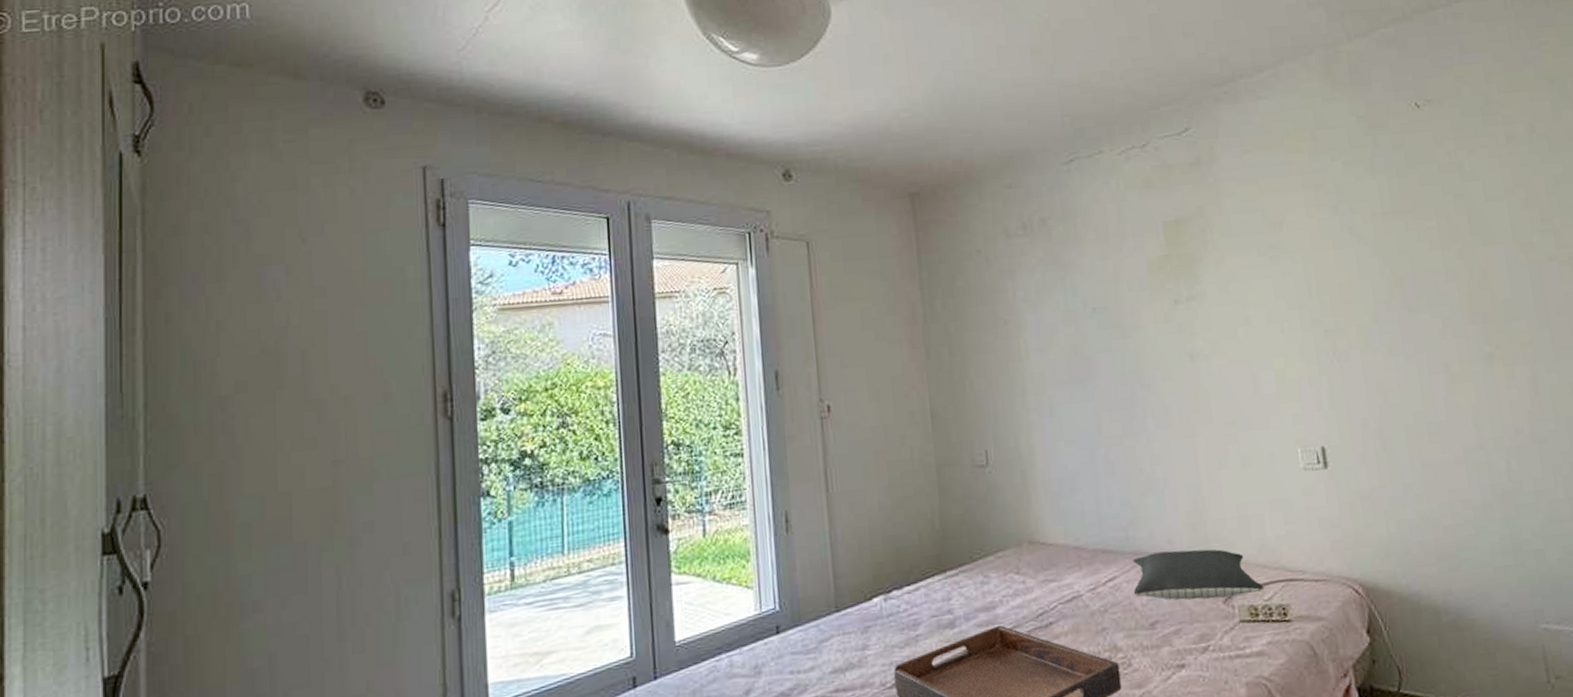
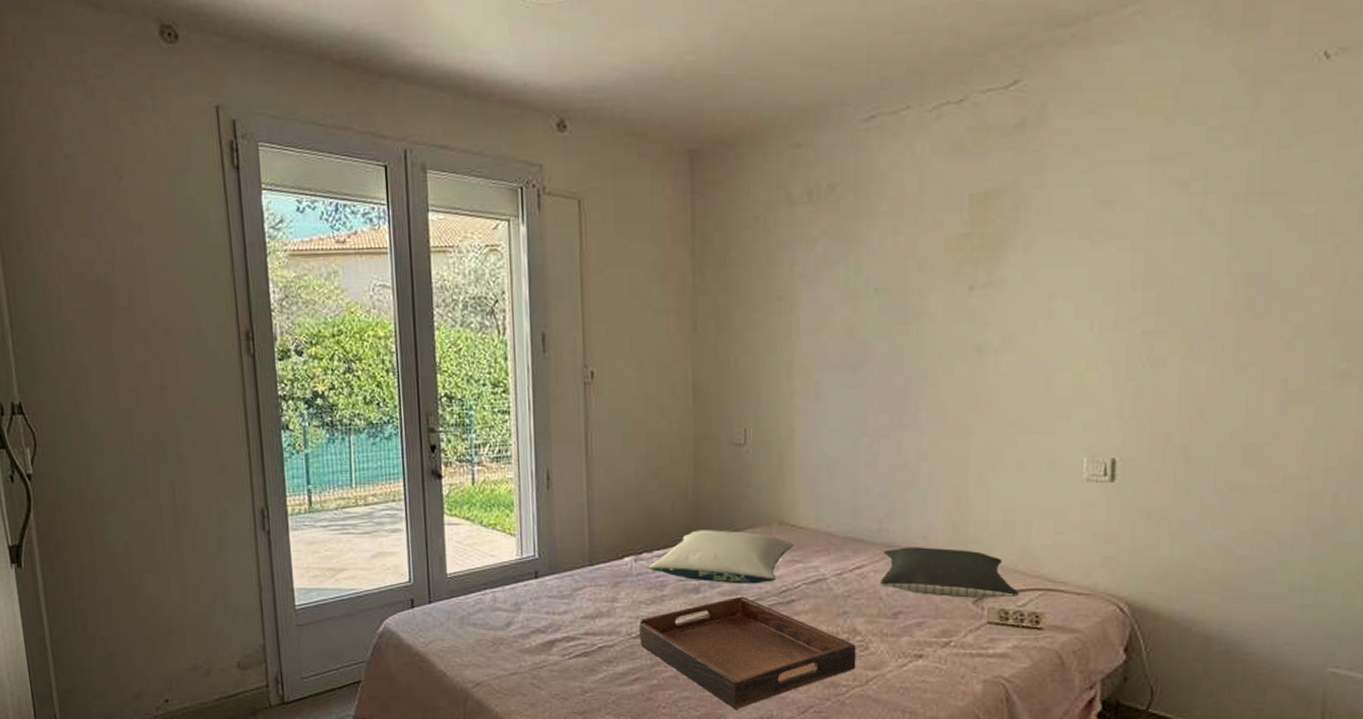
pillow: none [900,555,1046,614] -> present [649,530,794,584]

